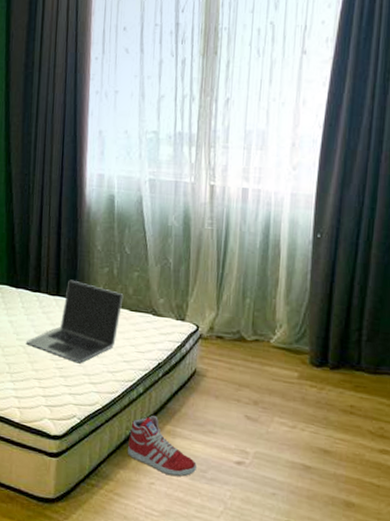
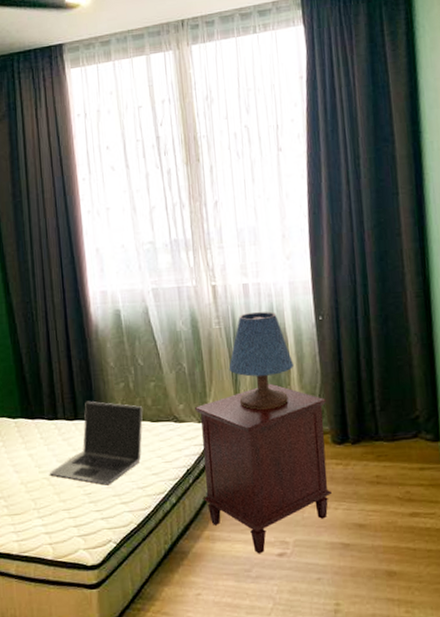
sneaker: present [127,416,197,477] -> none [168,524,240,583]
nightstand: none [171,293,312,458] -> present [194,383,332,554]
table lamp: none [215,219,283,319] -> present [229,311,295,410]

